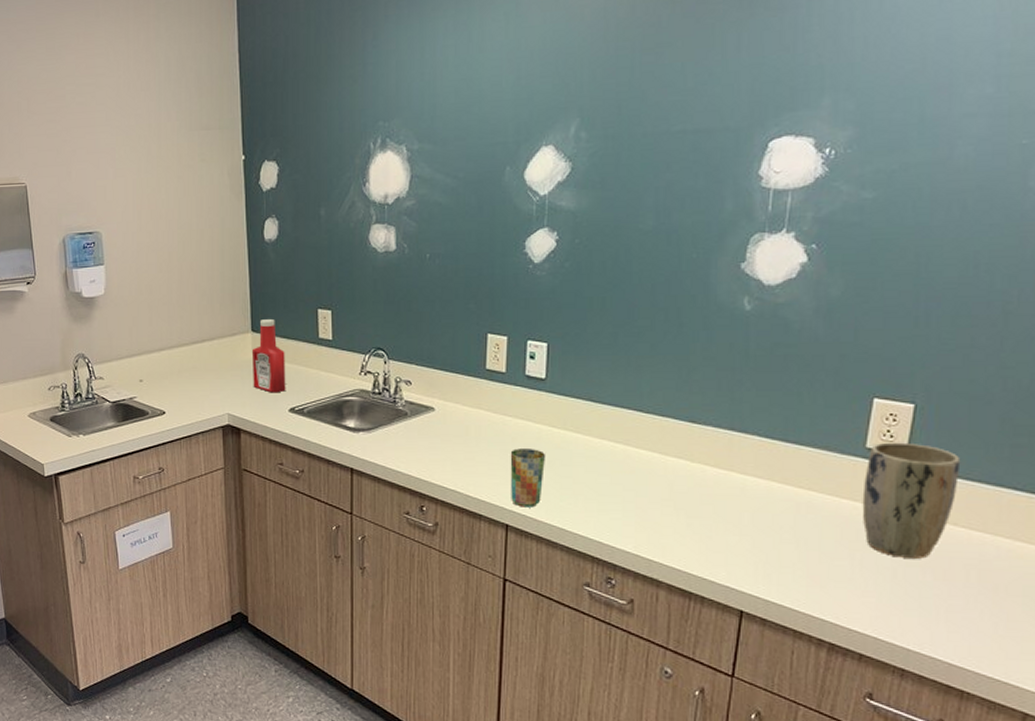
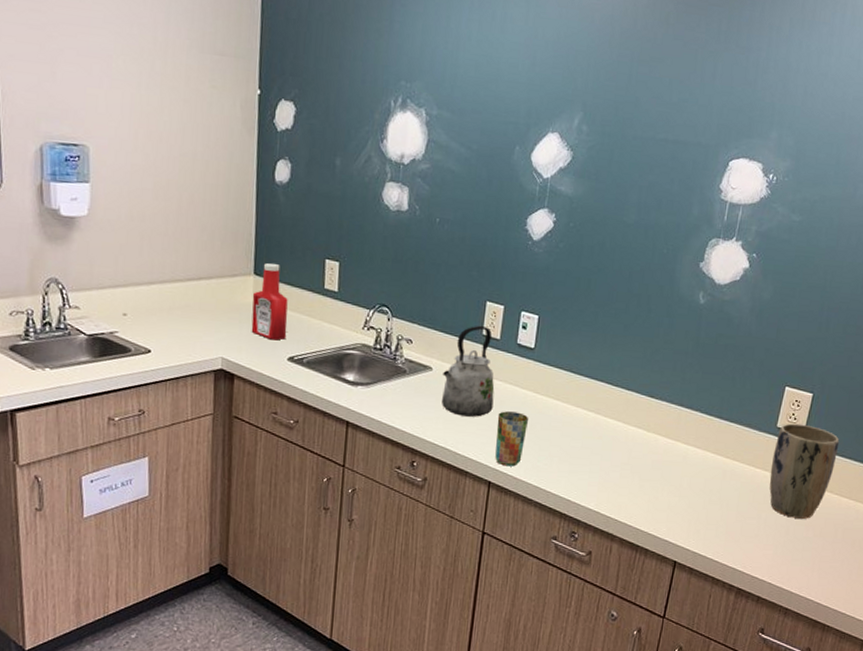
kettle: none [446,359,504,457] -> present [441,325,495,417]

